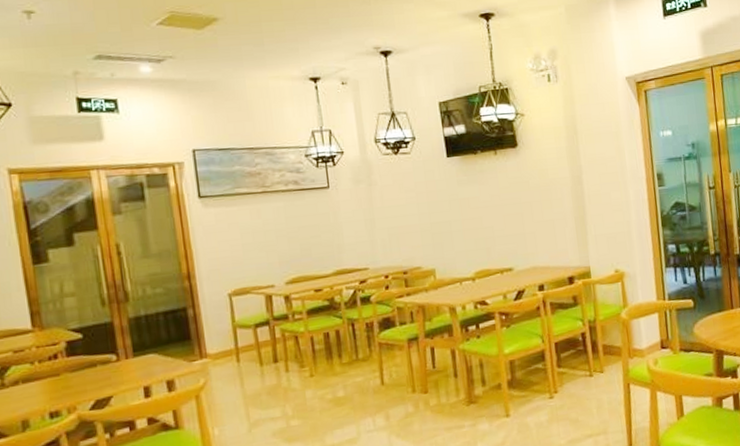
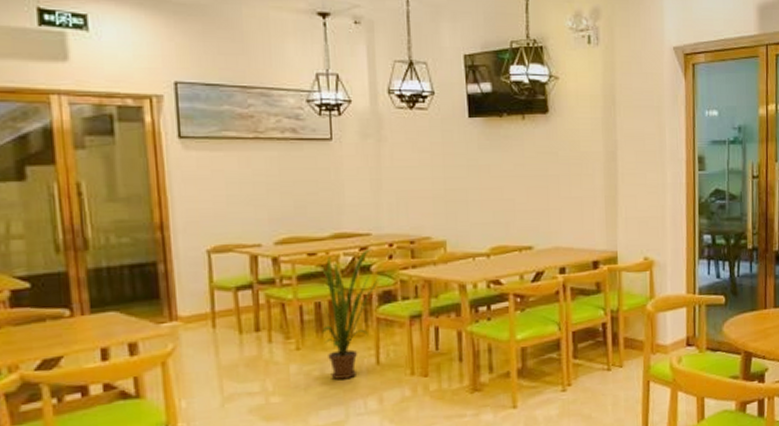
house plant: none [326,280,381,401] -> present [319,248,382,379]

